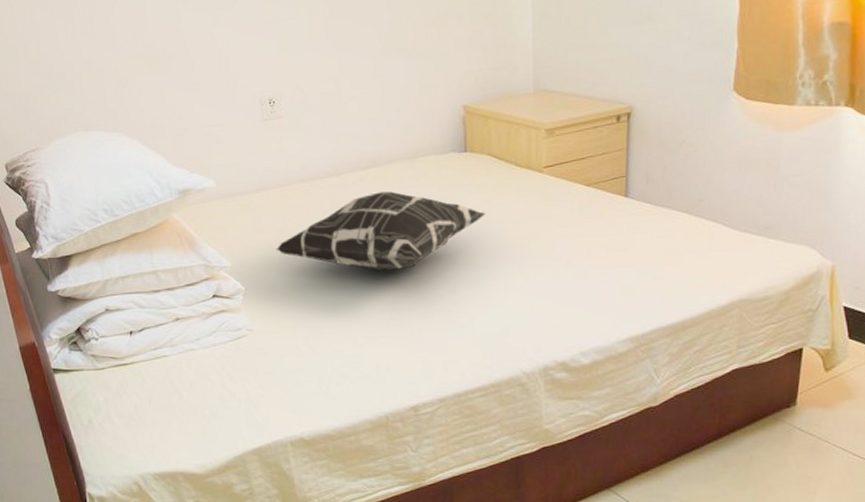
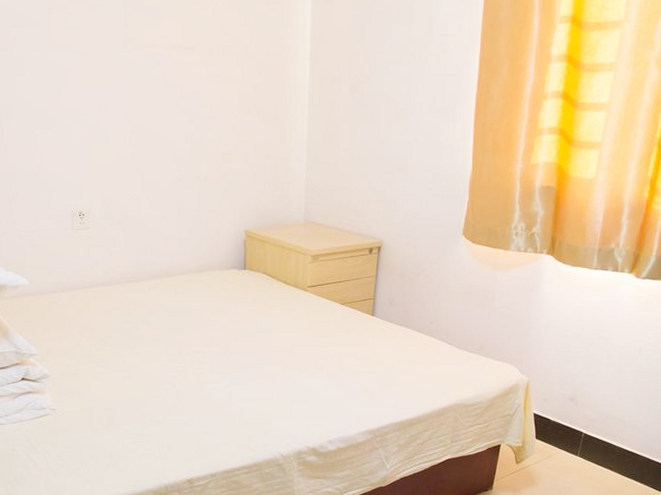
decorative pillow: present [275,191,485,270] -> none [78,298,258,364]

